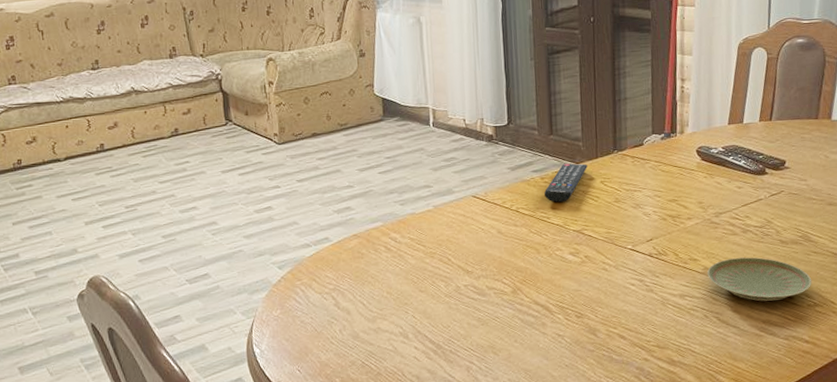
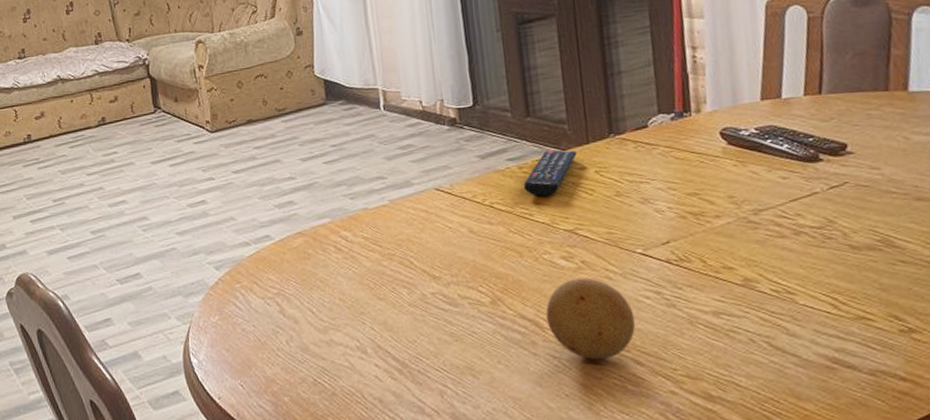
fruit: none [555,269,623,336] -> present [545,277,636,360]
plate: present [706,257,812,302] -> none [748,266,903,324]

